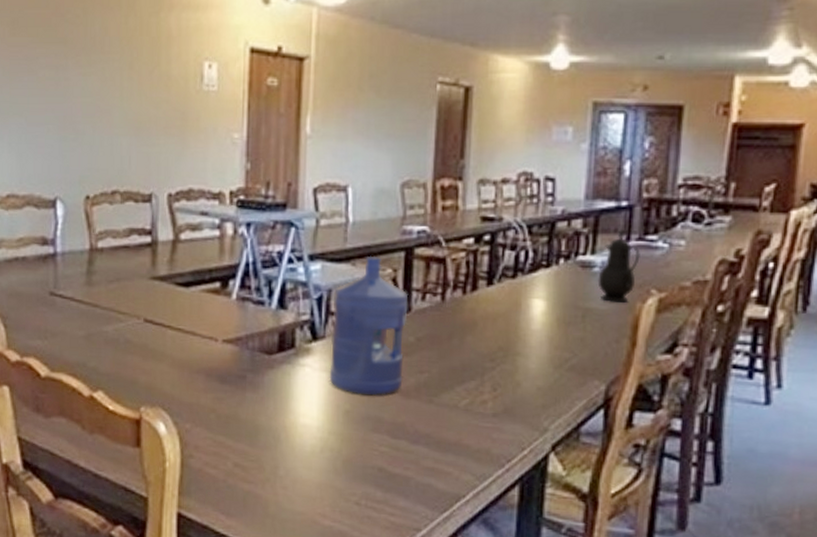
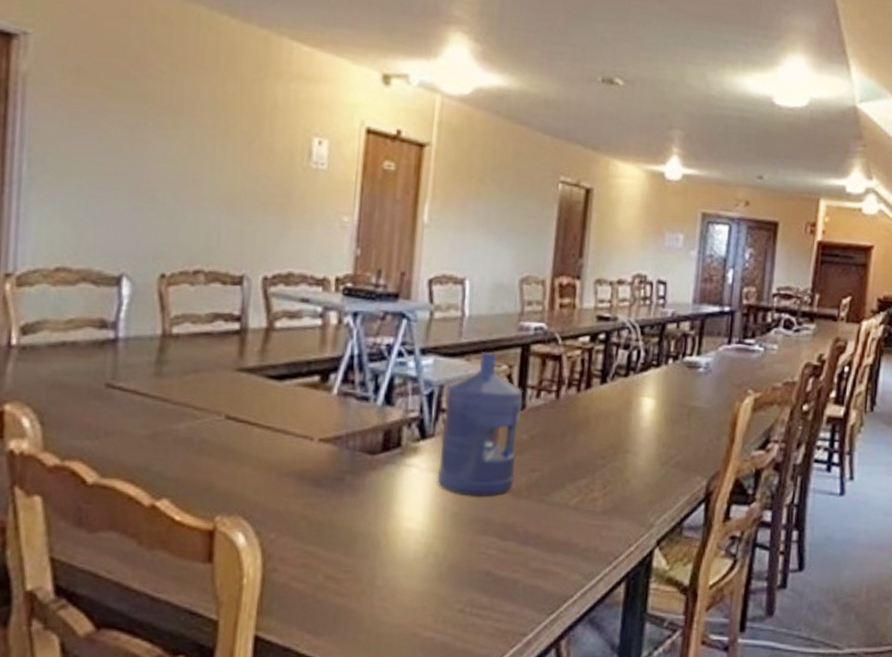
coffeepot: present [597,230,640,303] -> none [702,333,740,402]

